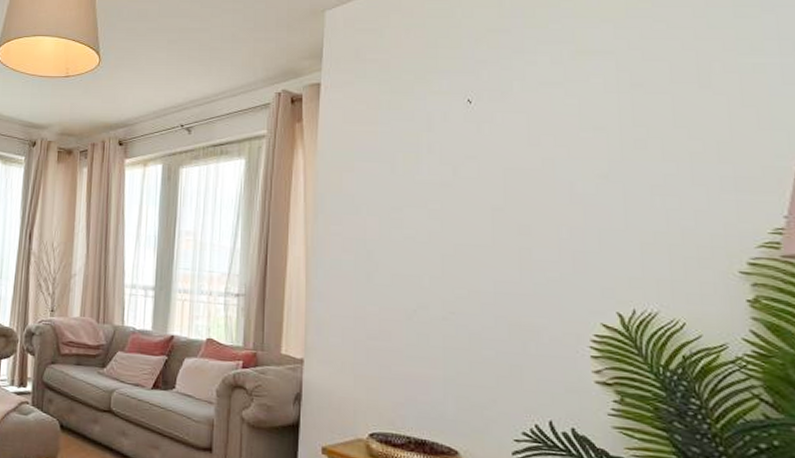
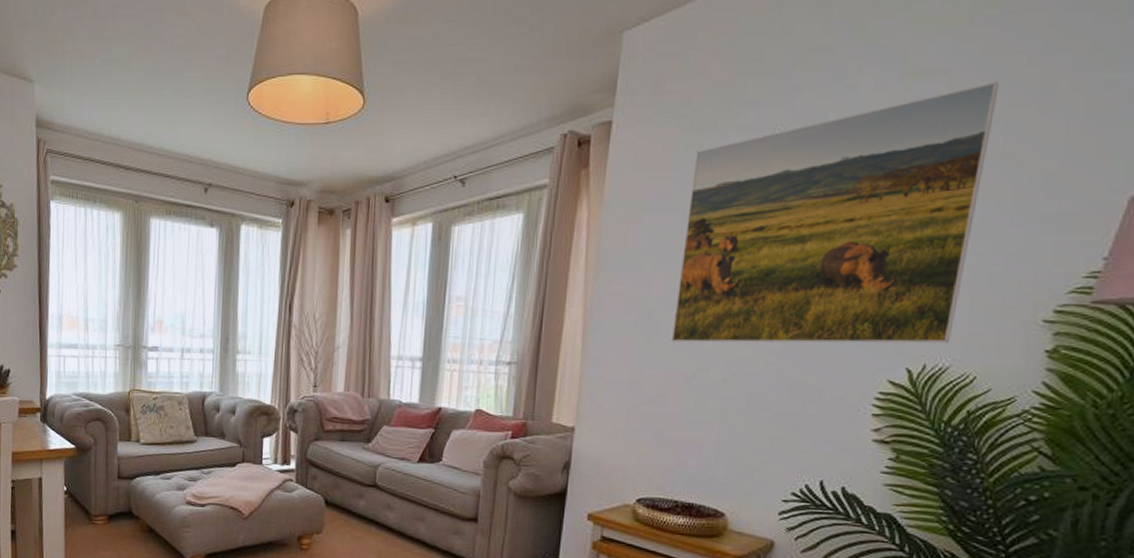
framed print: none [389,61,661,290] -> present [671,81,1000,344]

